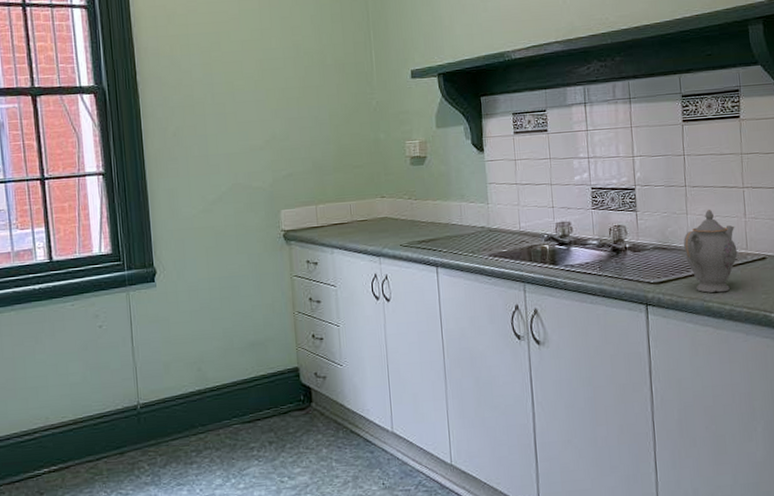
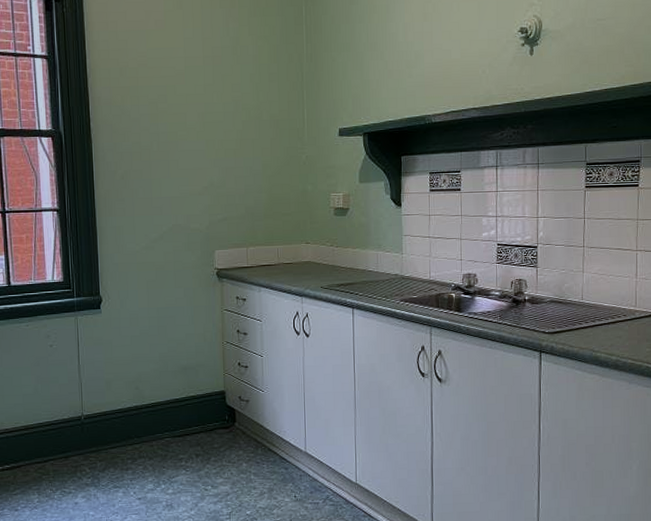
teapot: present [683,210,738,293] -> none [577,269,627,345]

